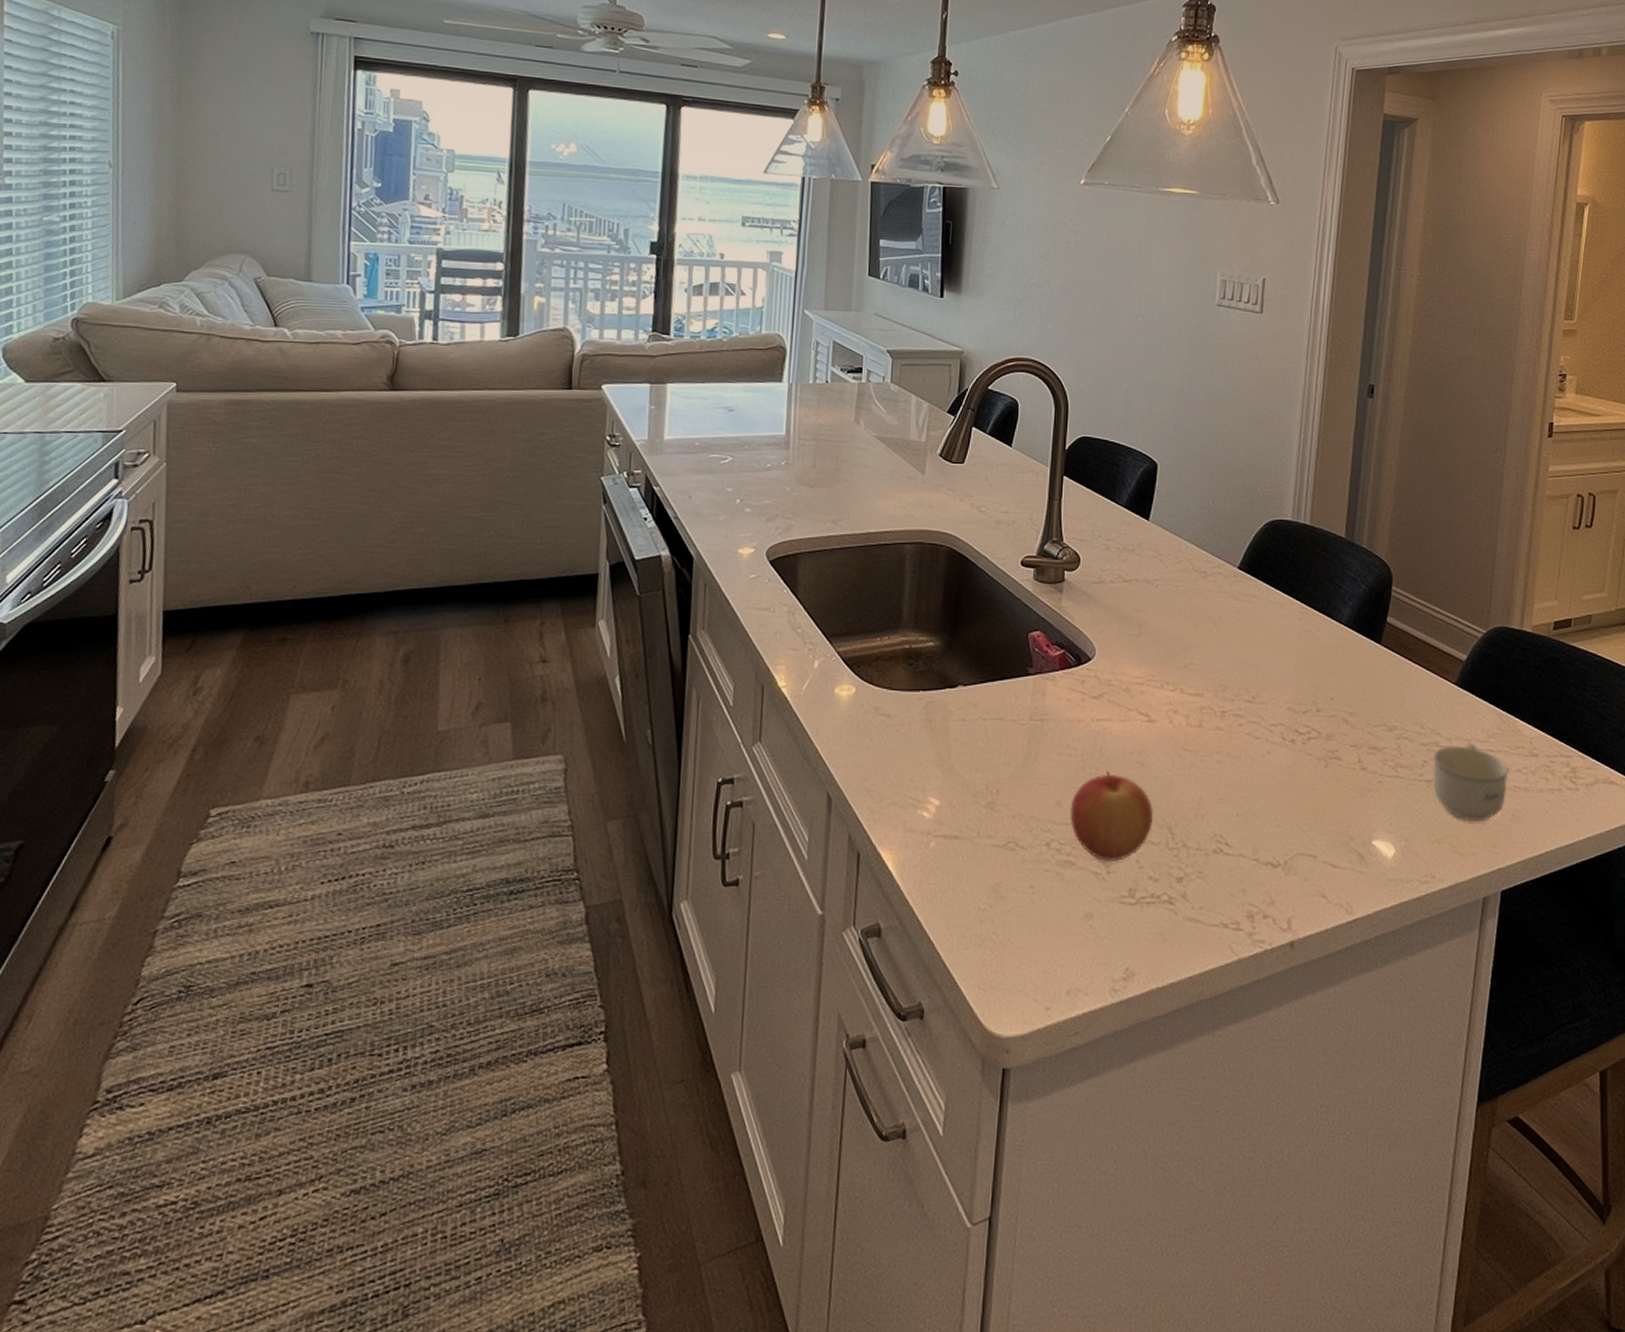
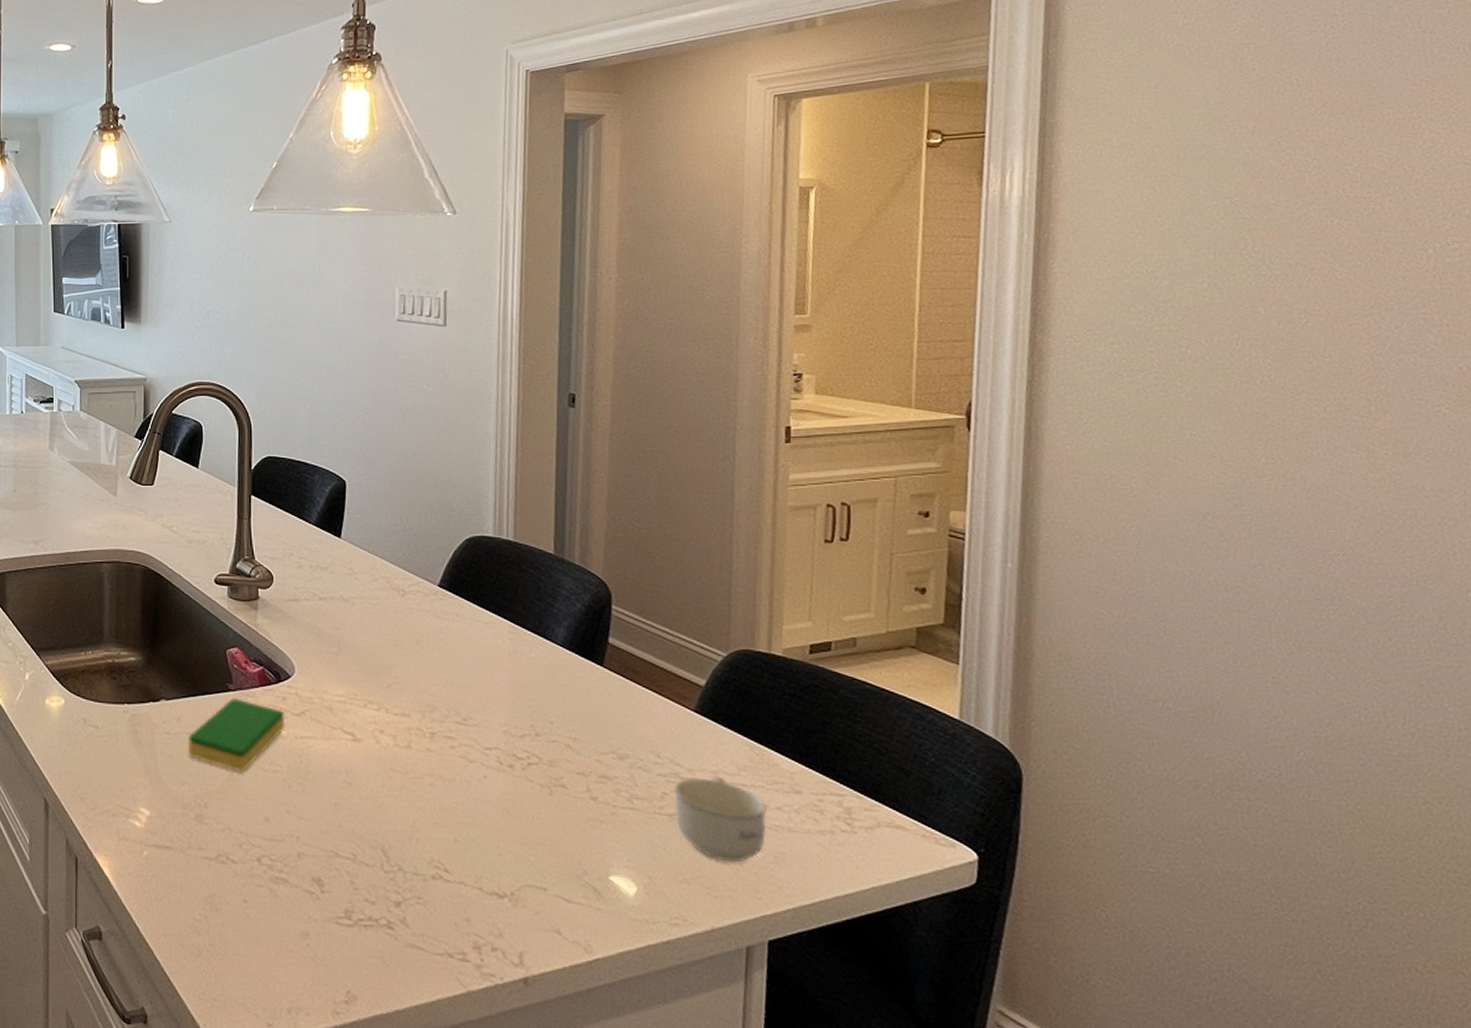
dish sponge: none [982,682,1082,757] -> present [187,698,285,772]
apple: present [1070,771,1154,862] -> none [279,789,366,882]

